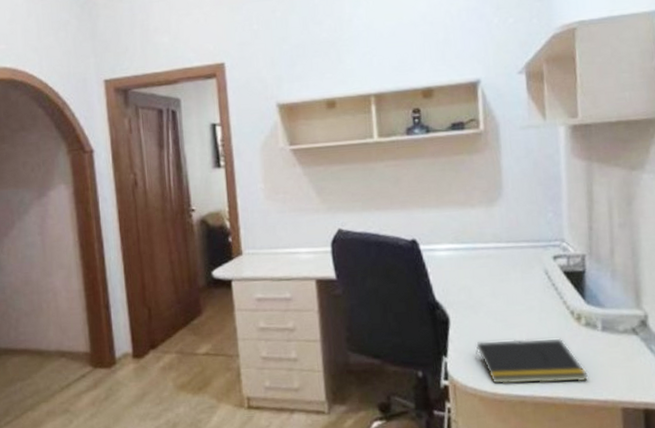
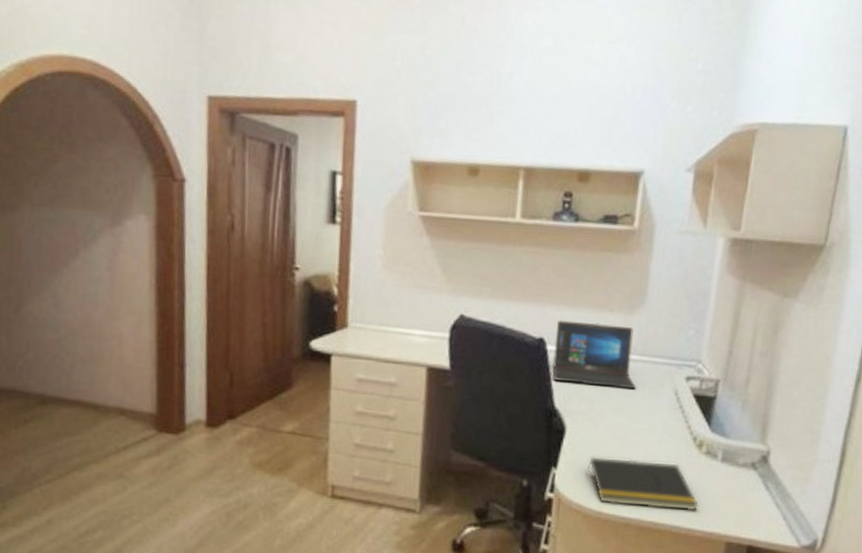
laptop: none [425,218,508,277] -> present [552,320,636,390]

